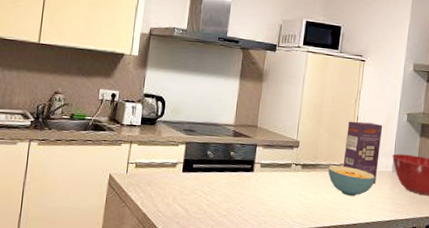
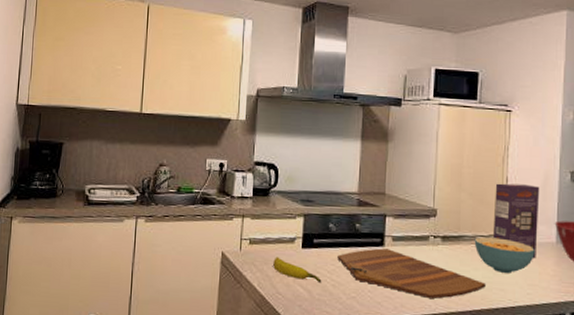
banana: none [156,179,198,202] -> present [273,257,322,282]
cutting board: none [213,173,335,217] -> present [337,248,486,299]

